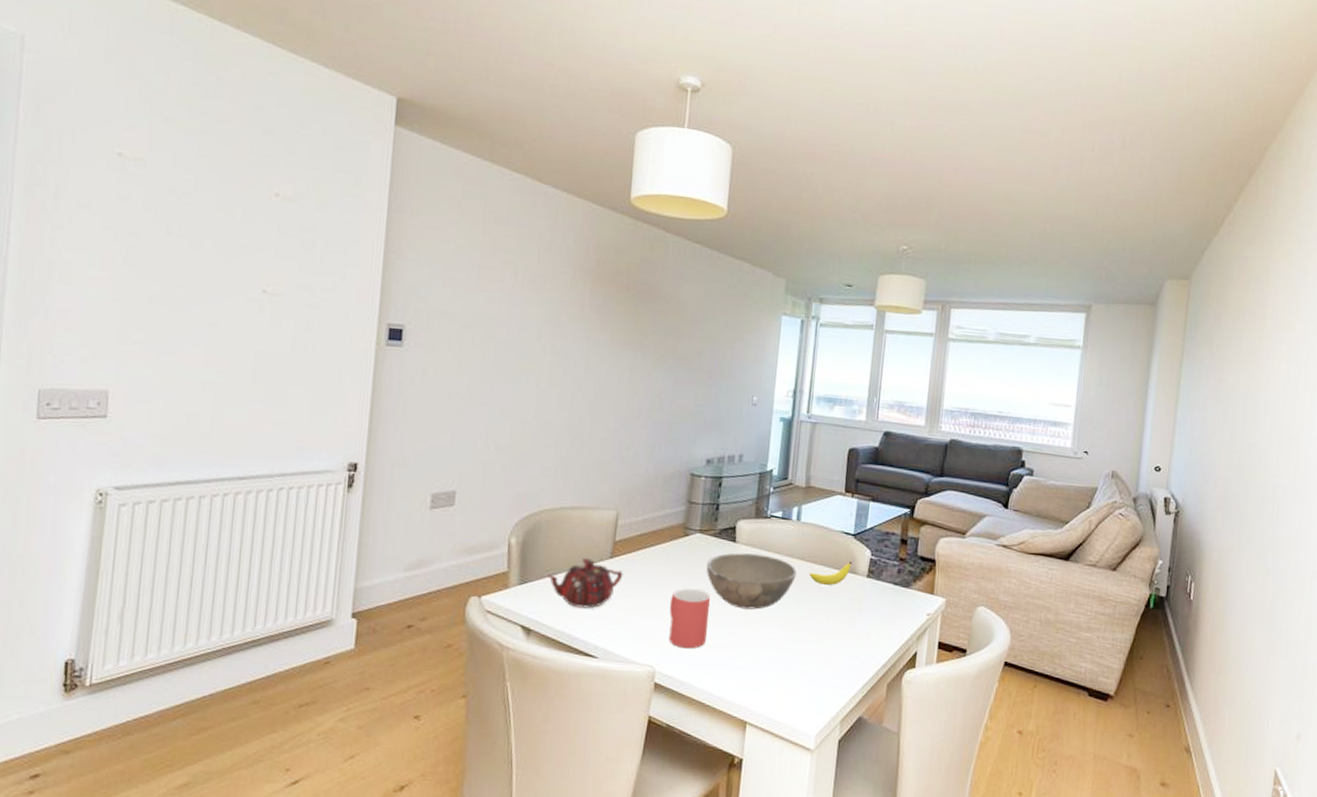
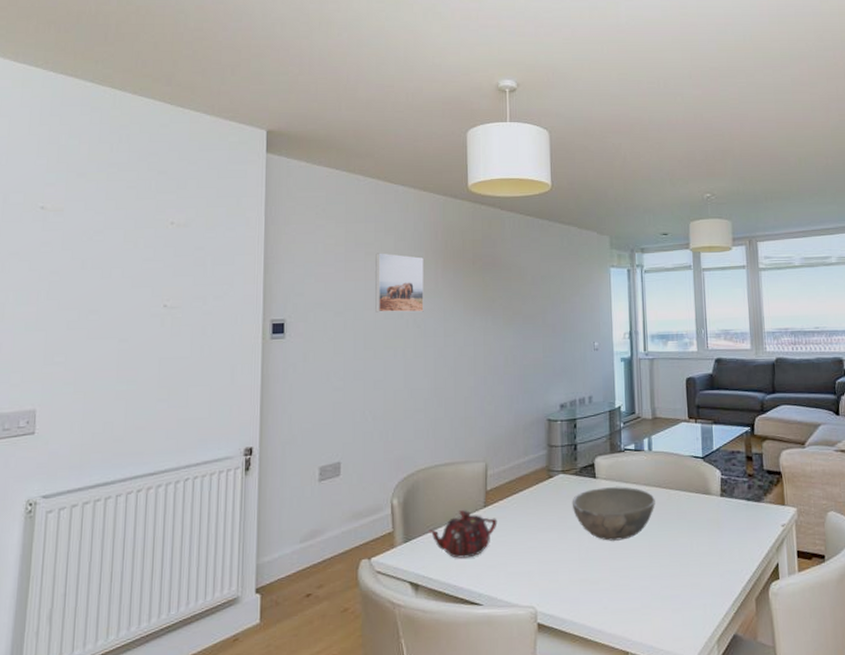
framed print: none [509,262,570,338] -> present [375,253,424,313]
mug: present [669,588,710,649] -> none [542,526,580,586]
banana: present [809,561,852,585] -> none [667,483,705,509]

